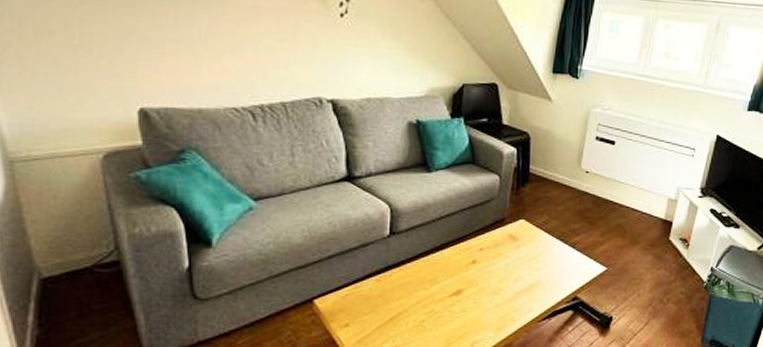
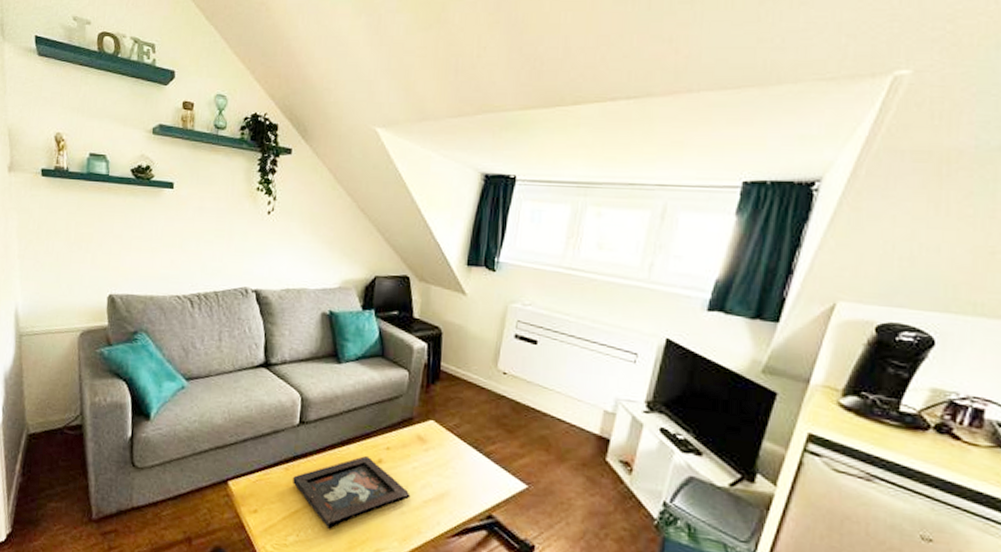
decorative tray: none [386,258,504,332] -> present [293,455,411,531]

